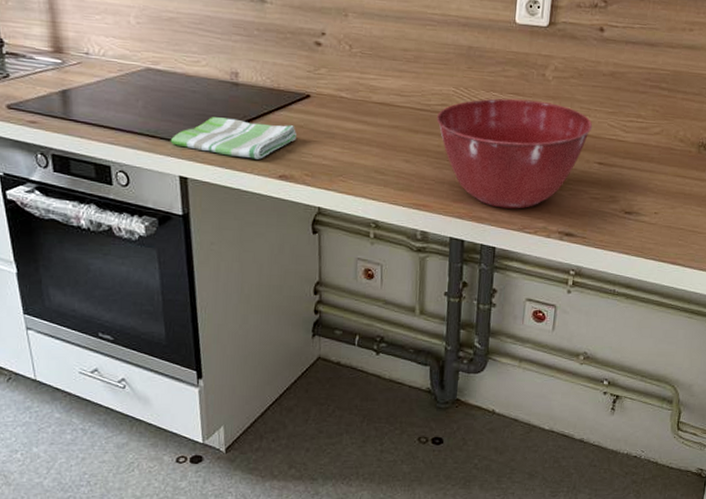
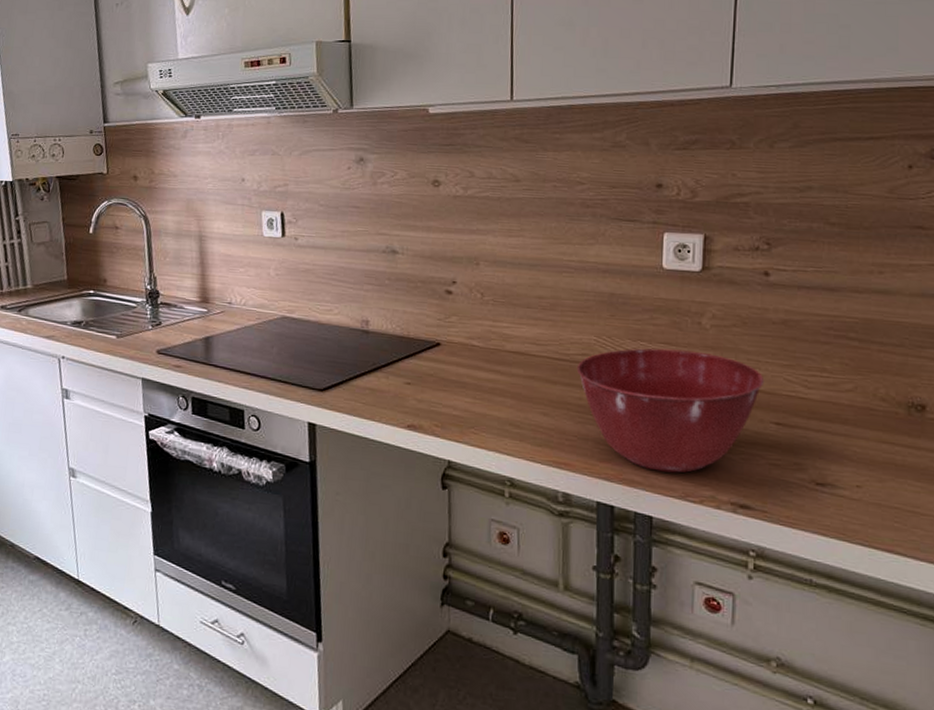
dish towel: present [170,117,296,159] -> none [301,364,426,408]

